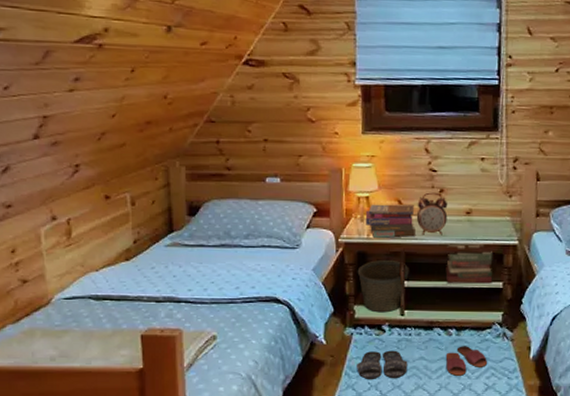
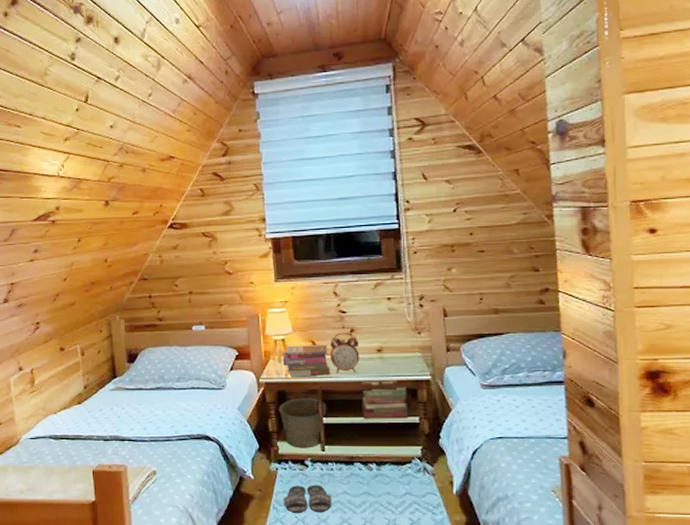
slippers: present [445,346,488,376] -> none [368,480,411,511]

